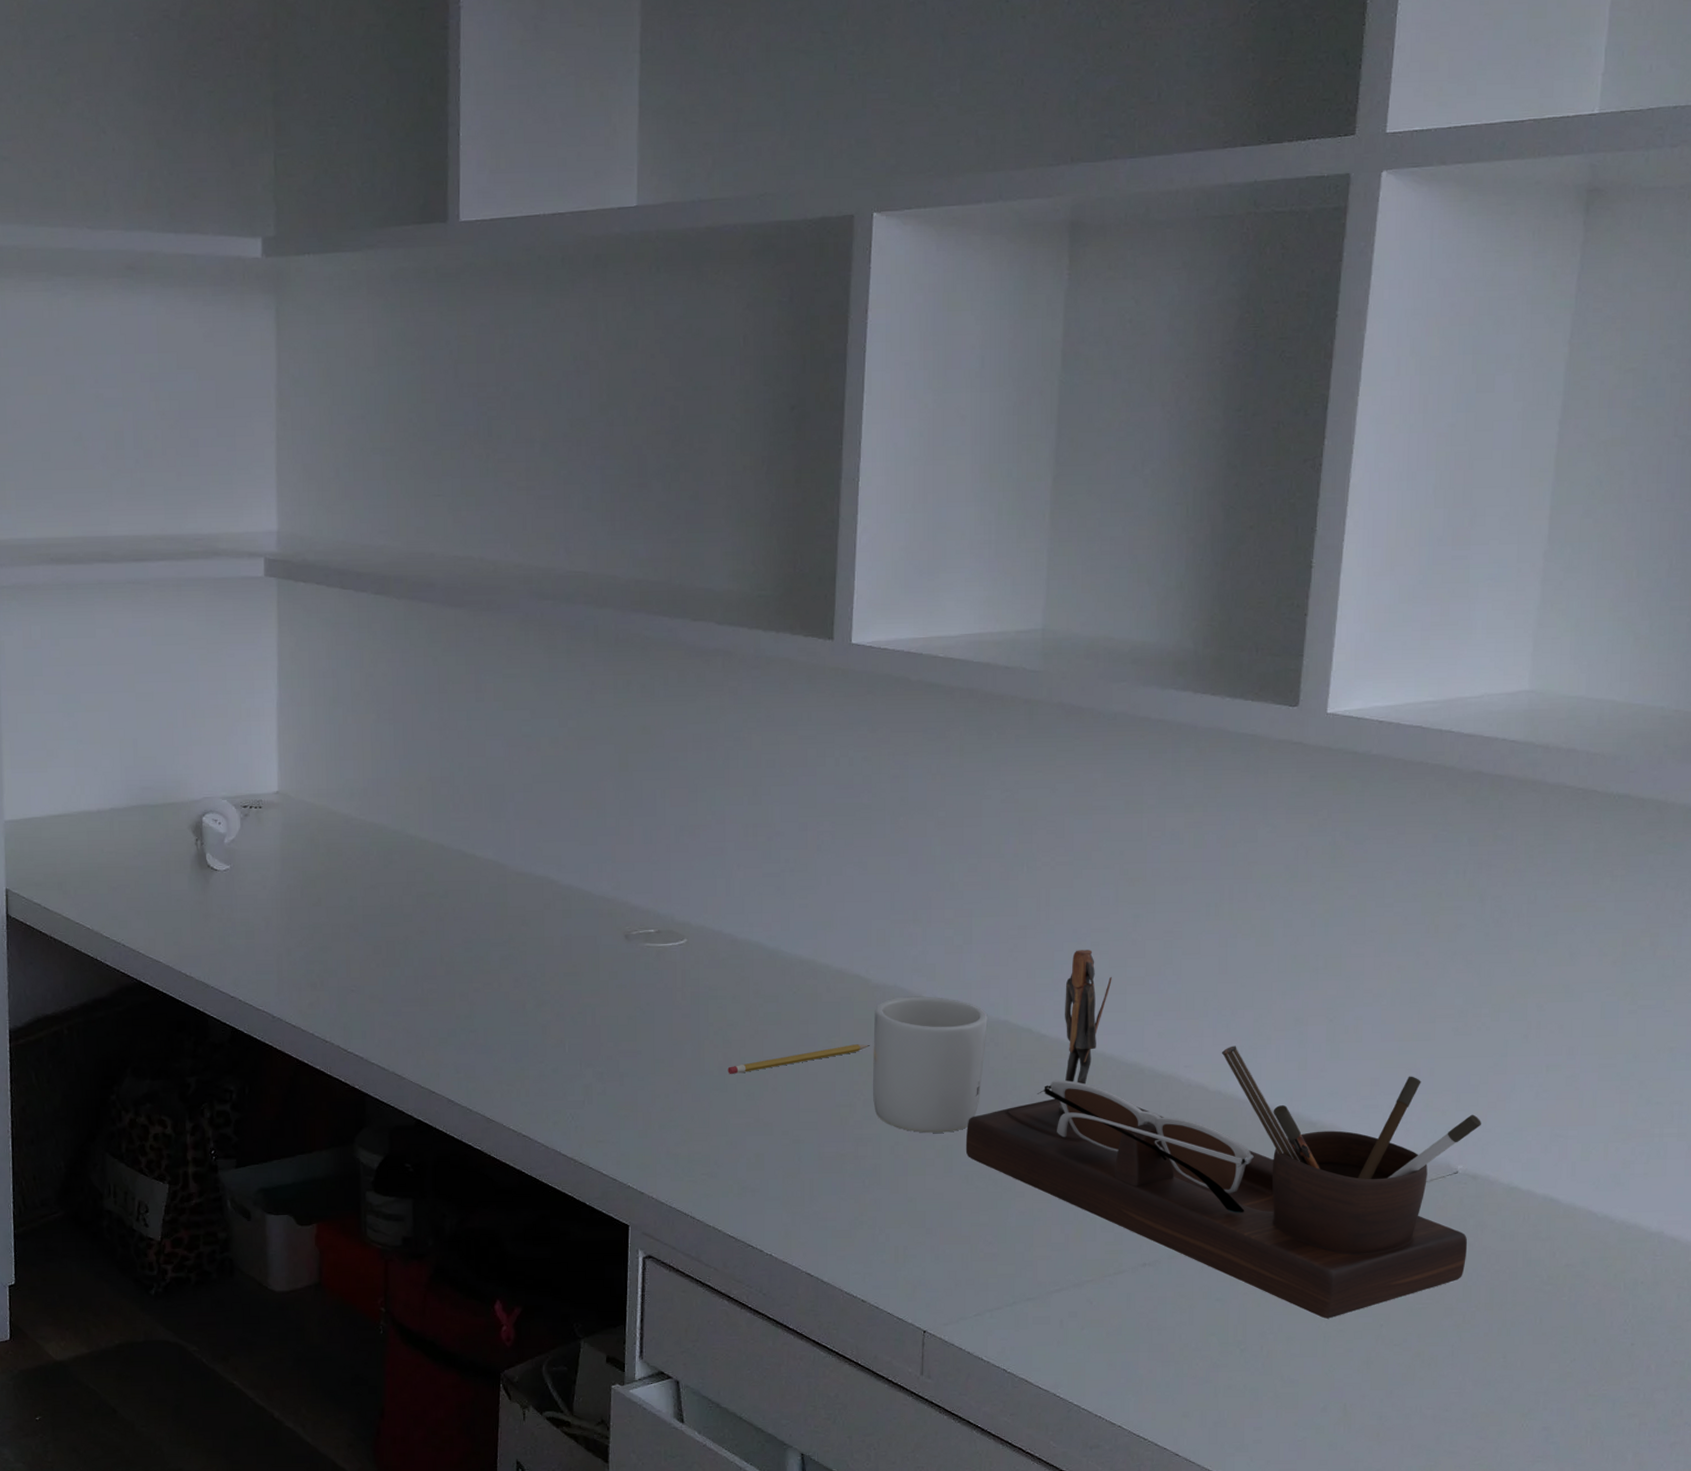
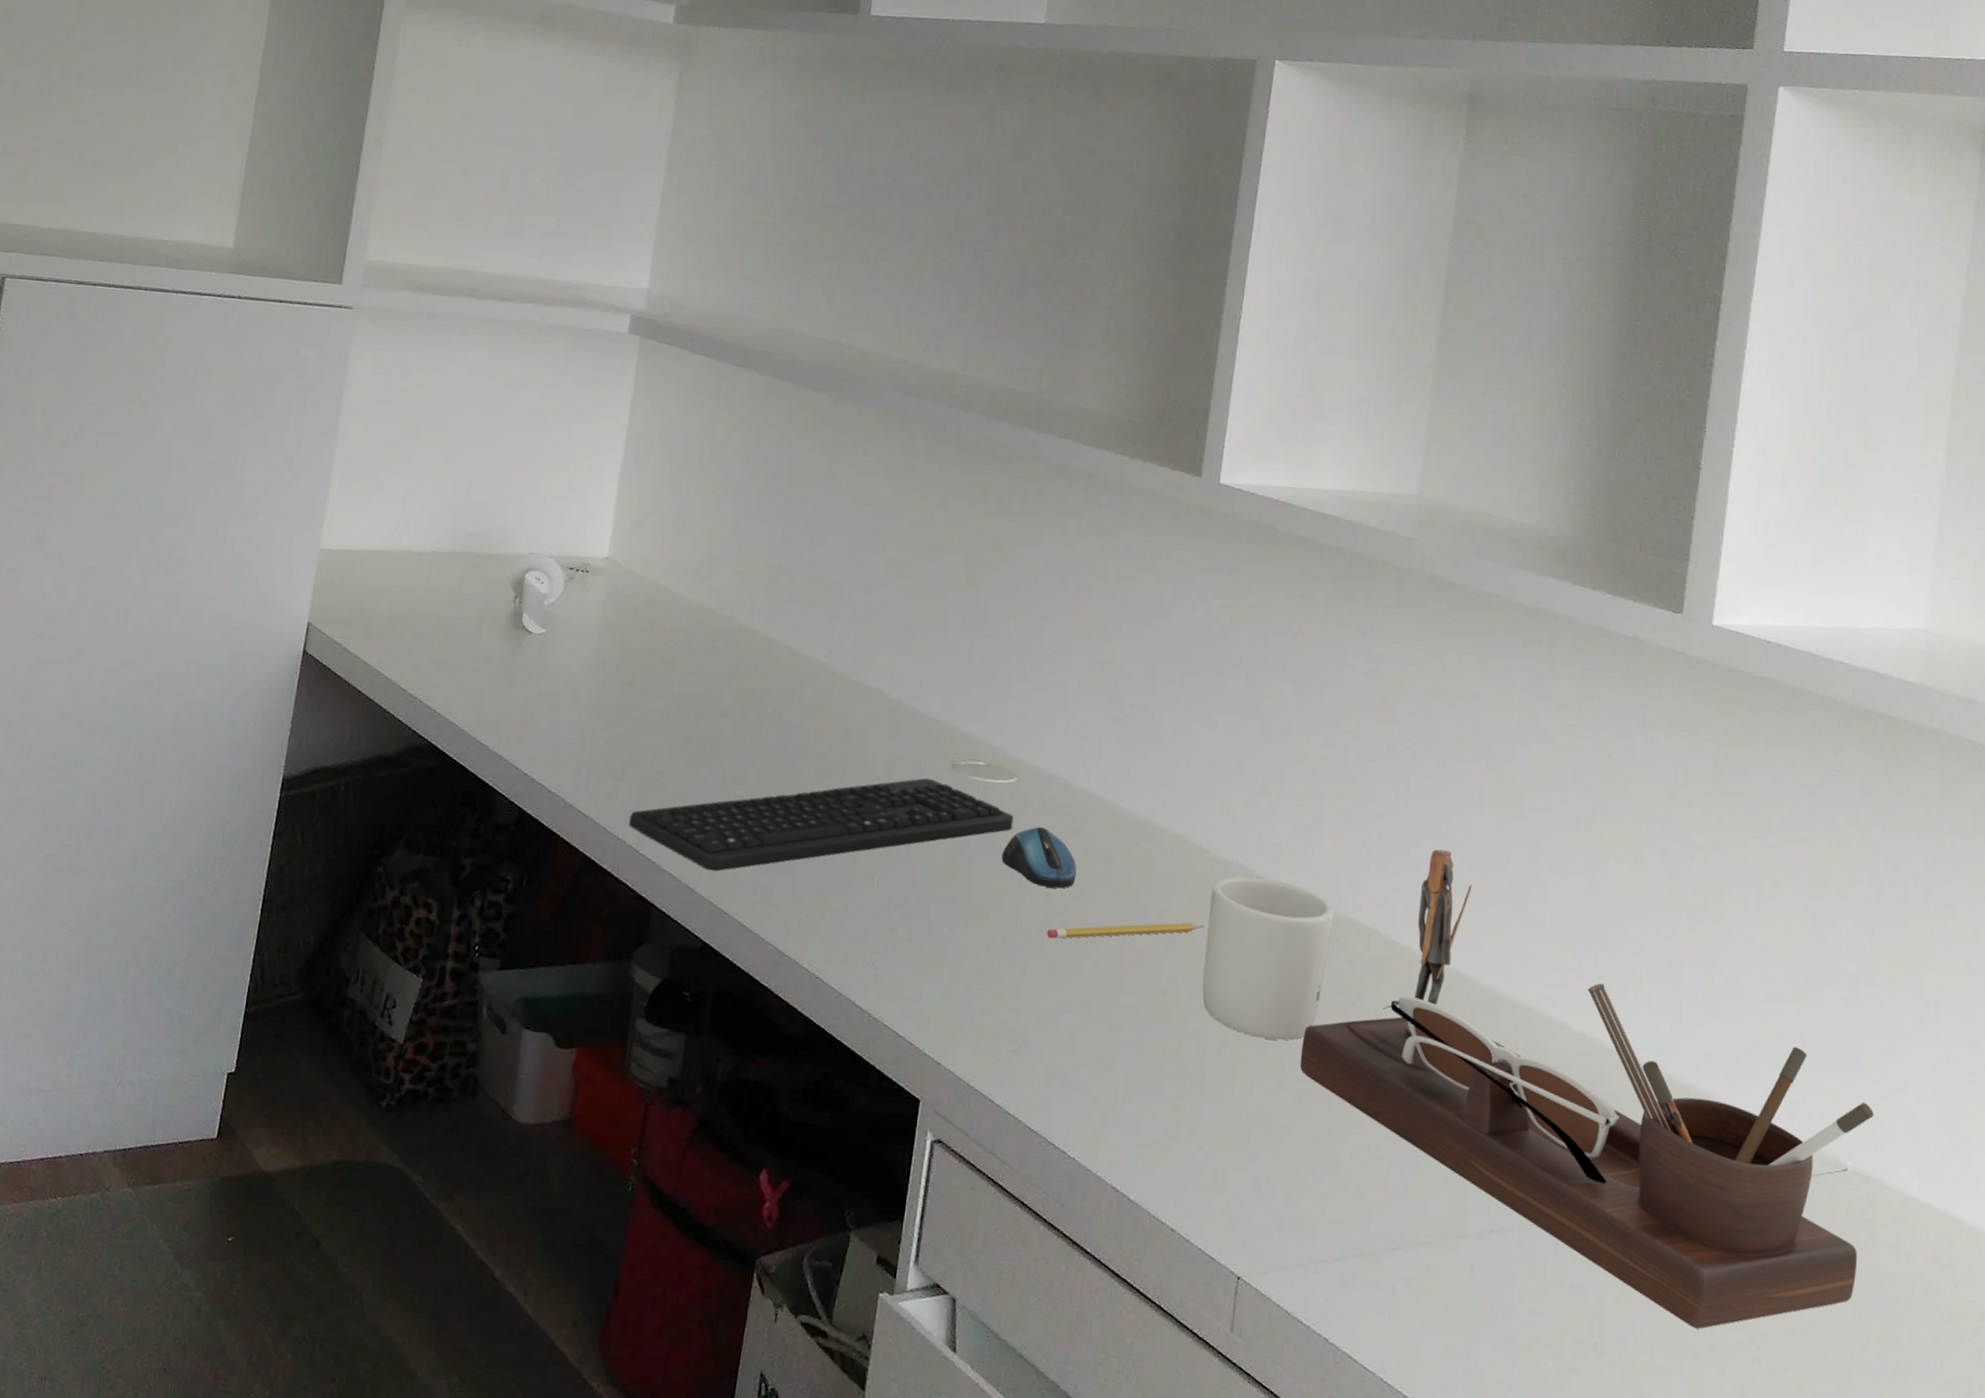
computer keyboard: none [334,951,687,1057] -> present [629,778,1014,870]
computer mouse: none [679,979,750,1031] -> present [1001,826,1077,889]

